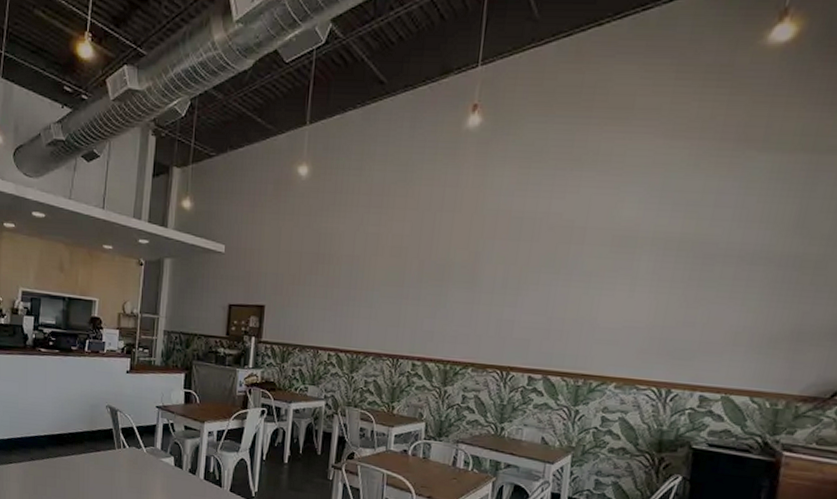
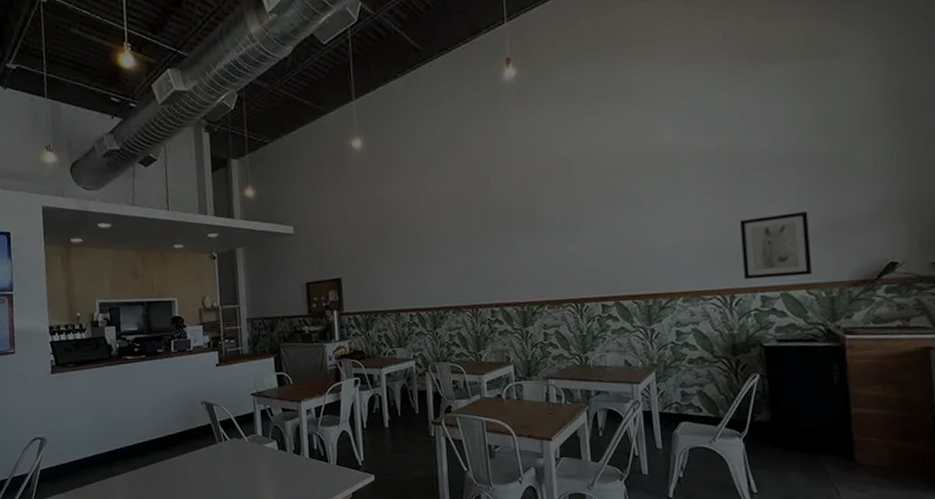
wall art: none [684,312,768,382] -> present [739,211,813,280]

